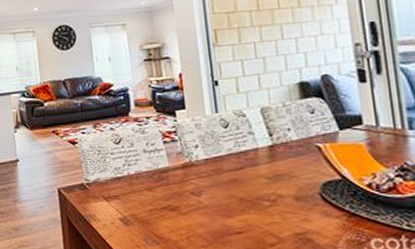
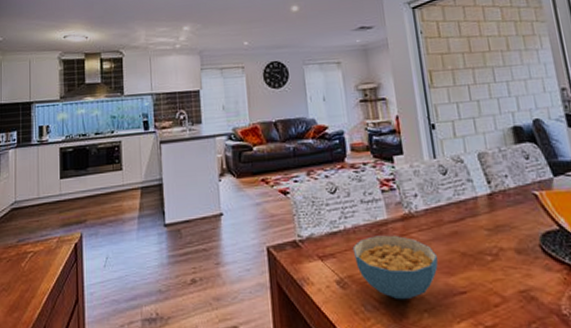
cereal bowl: none [135,181,217,237] -> present [352,235,438,300]

